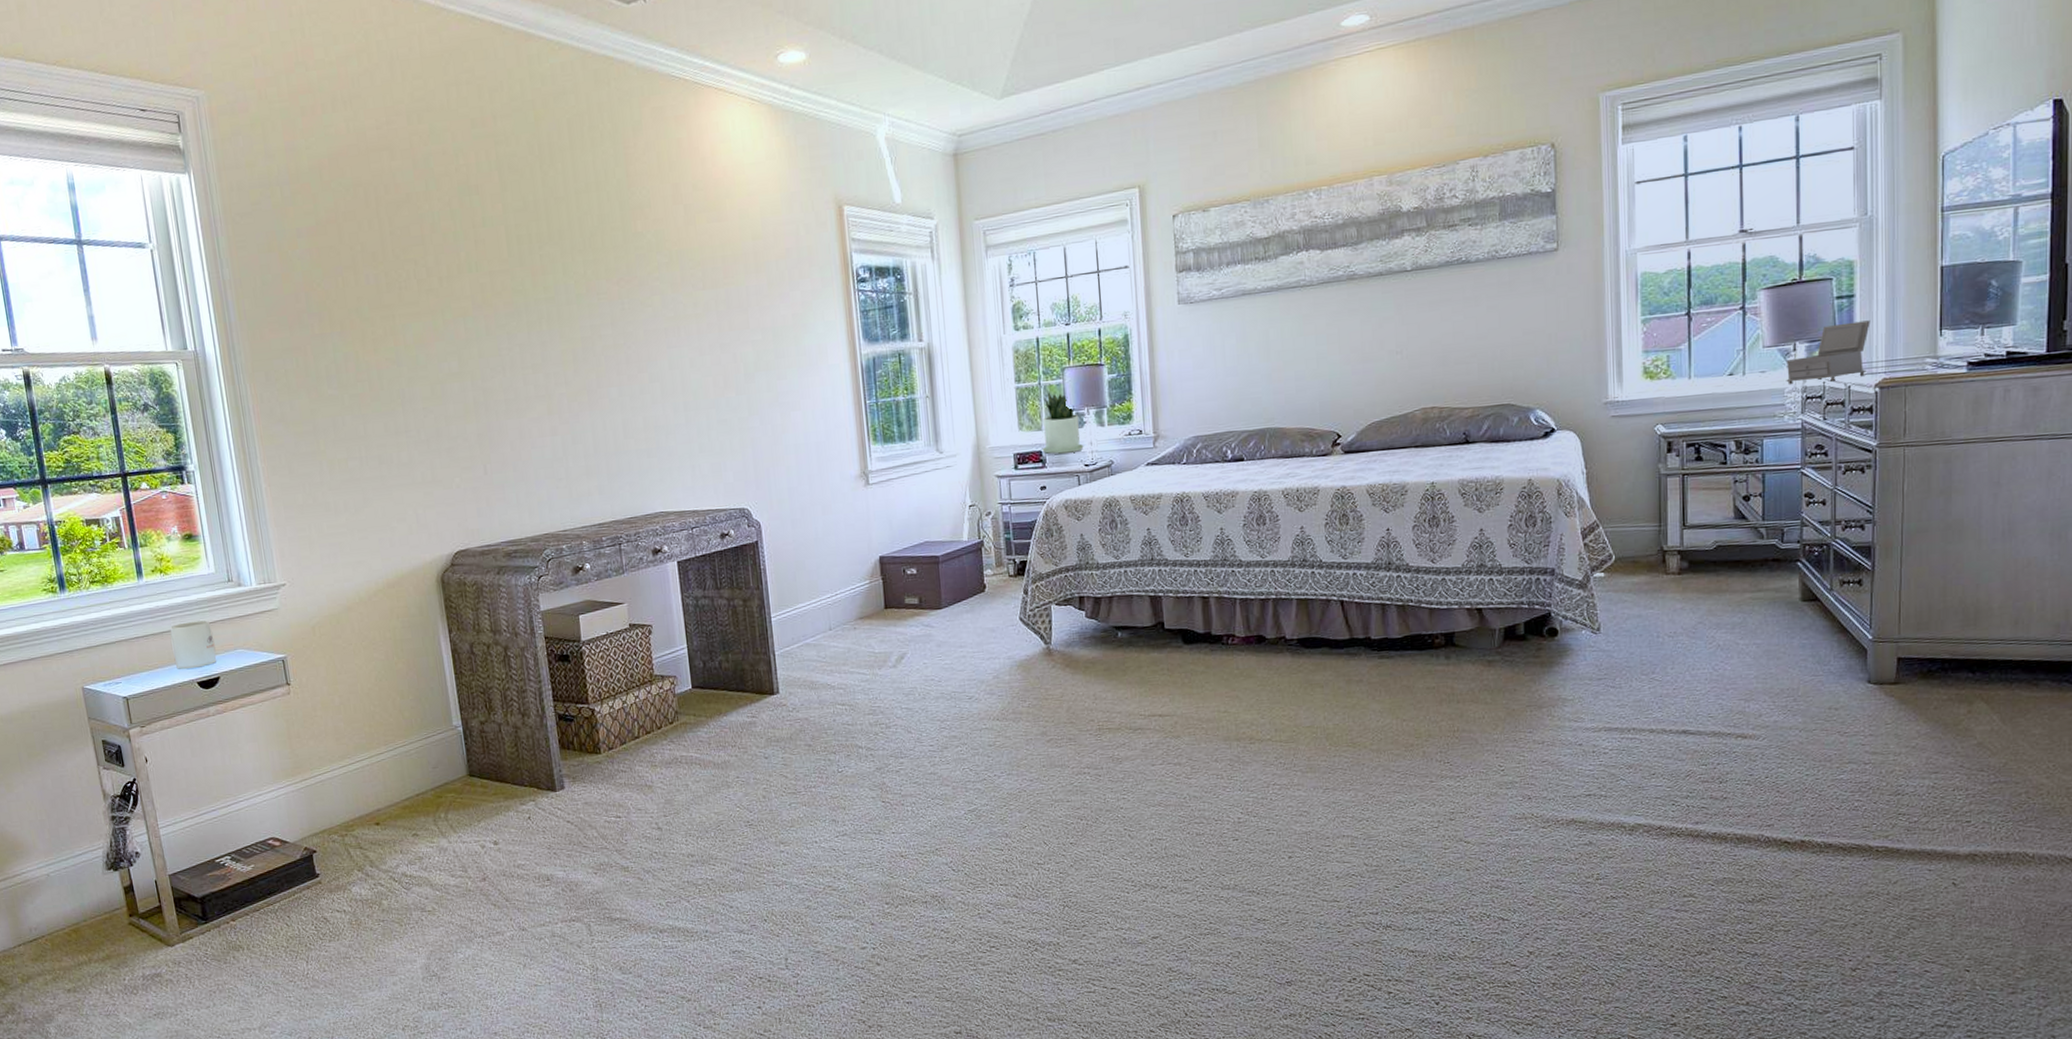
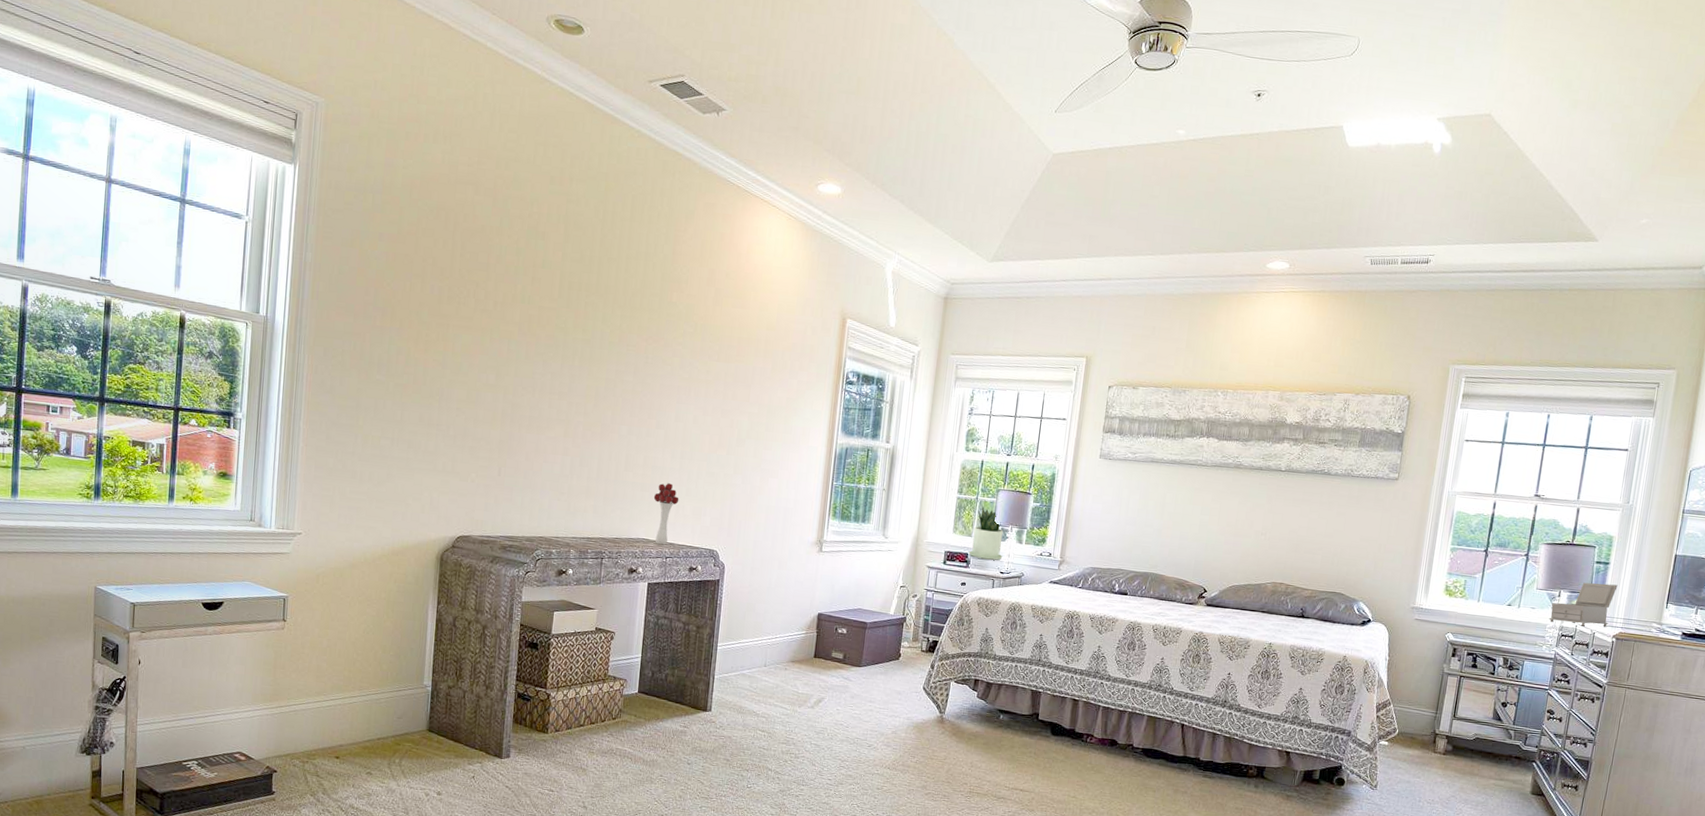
mug: present [170,620,217,670] -> none [185,548,227,591]
flower bouquet: none [663,442,693,515] -> present [653,483,679,545]

